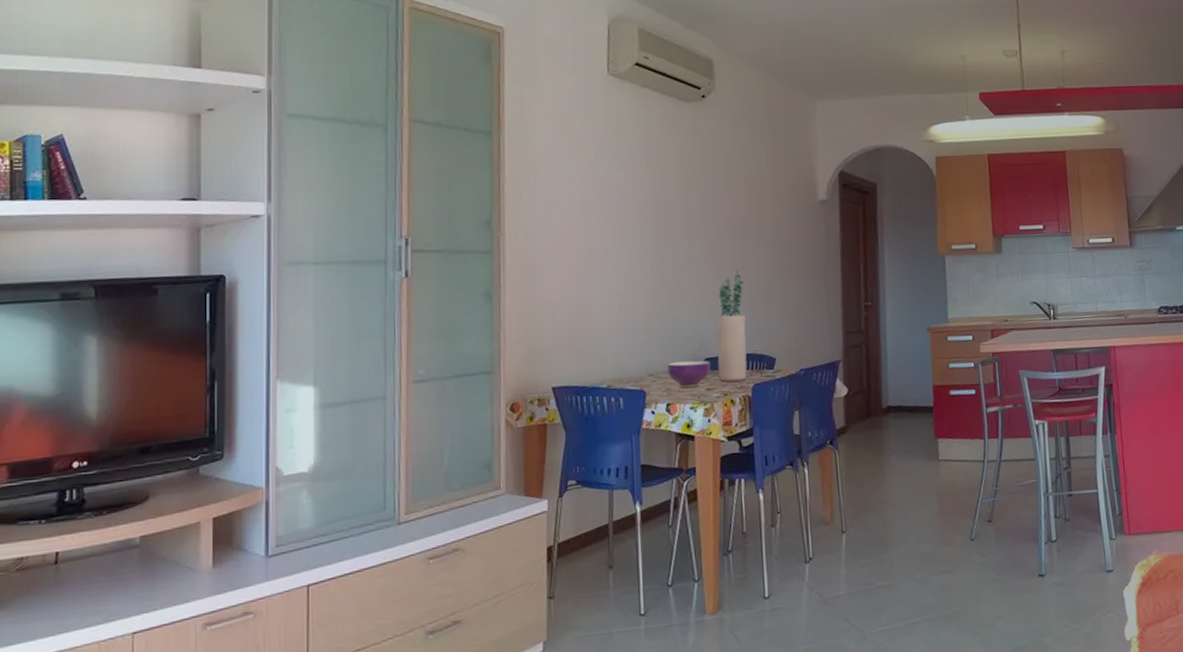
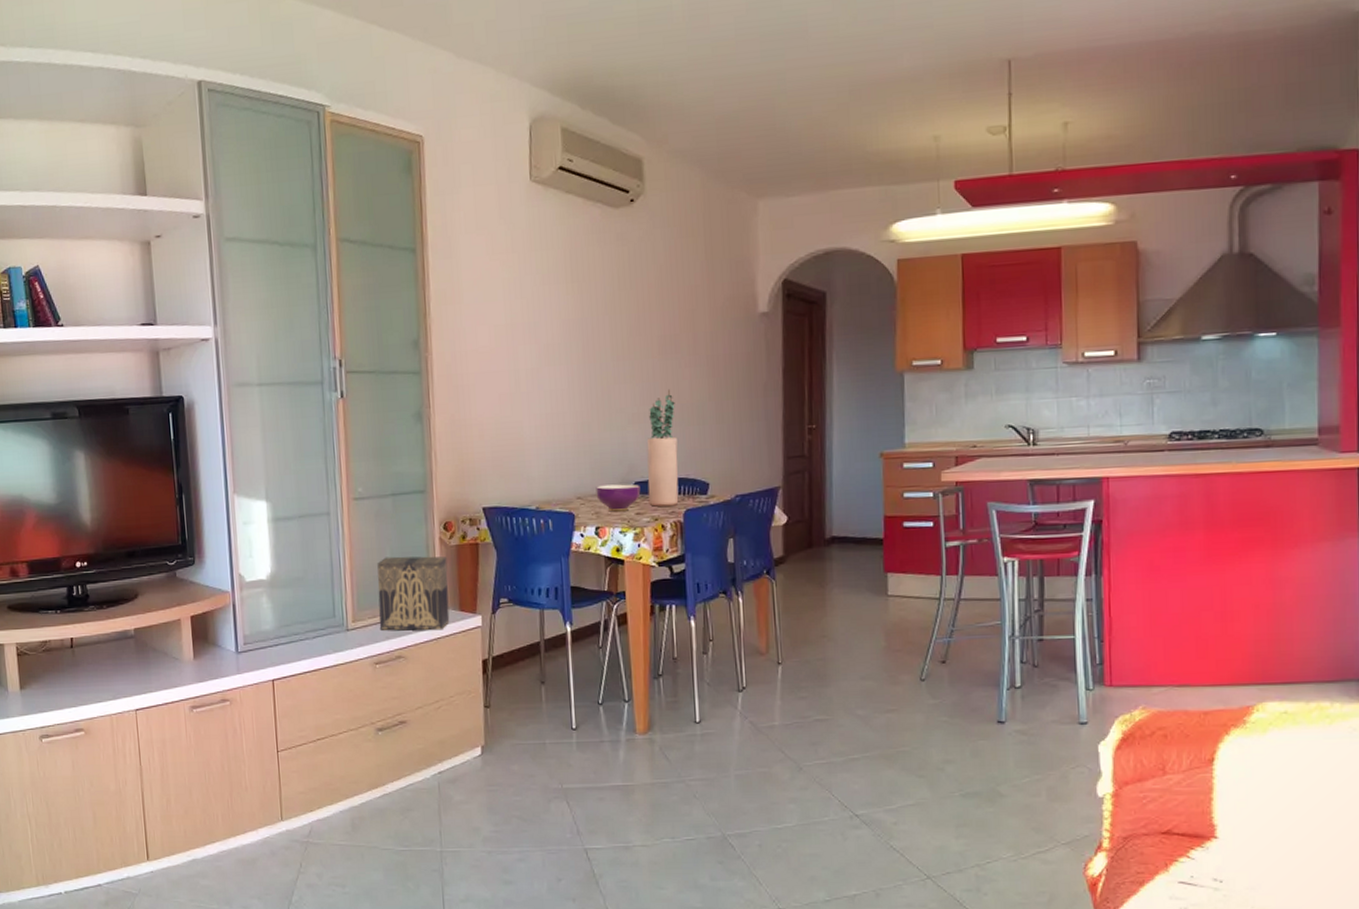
decorative box: none [436,439,513,522] -> present [377,556,450,631]

